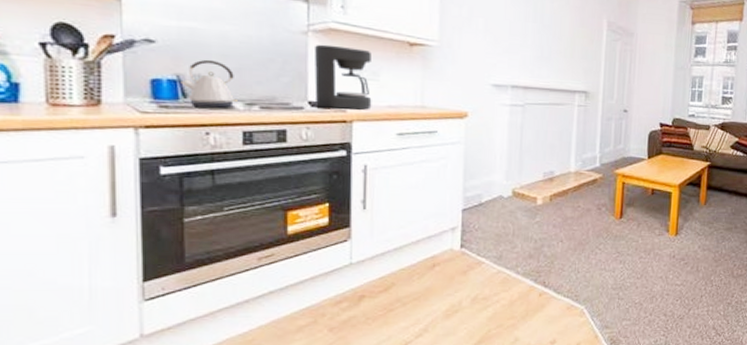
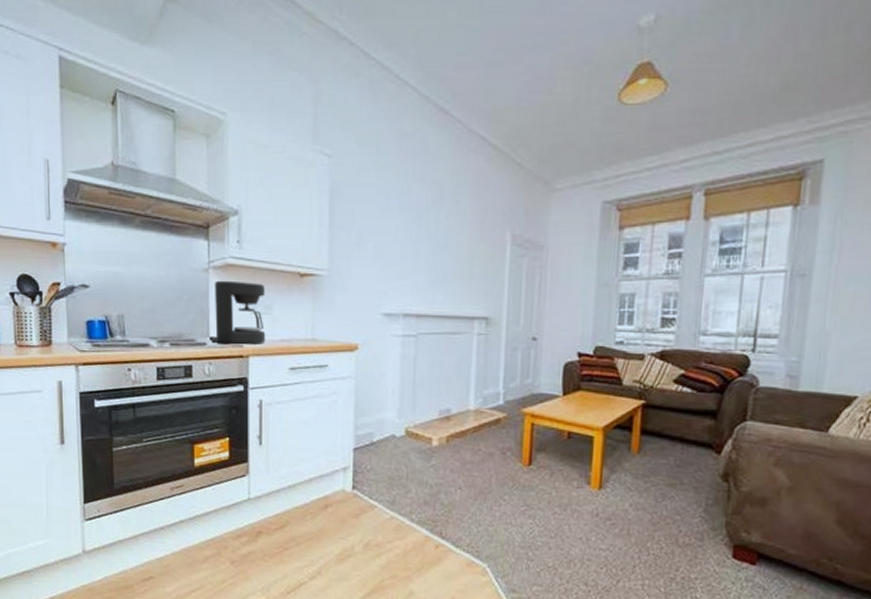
kettle: present [181,59,237,109] -> none [108,300,152,347]

